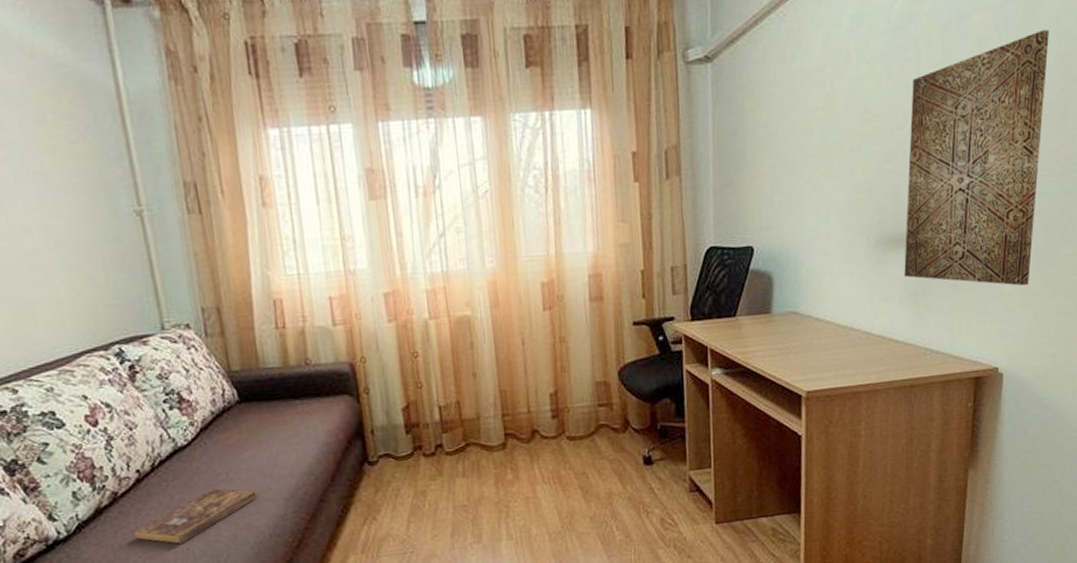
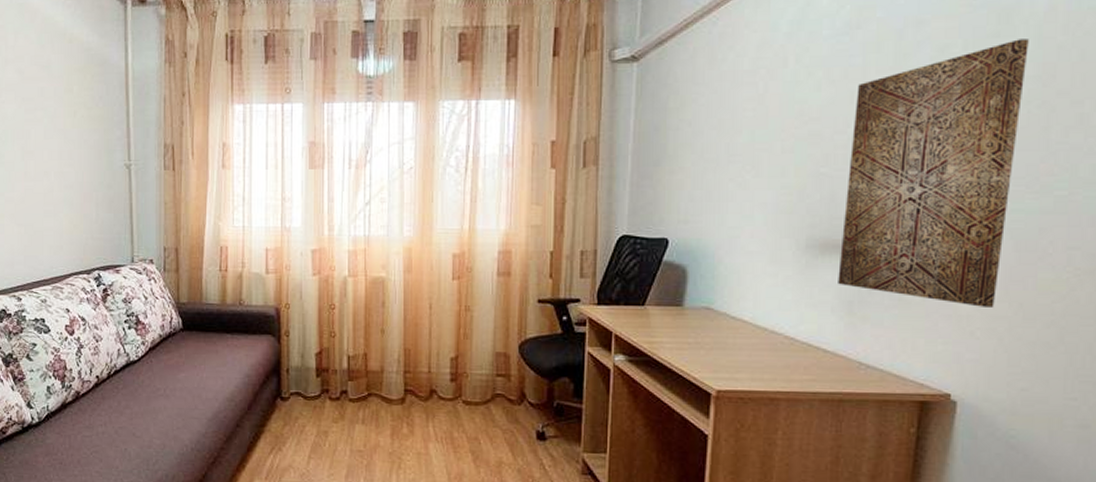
bible: present [134,487,257,544] -> none [87,400,186,444]

